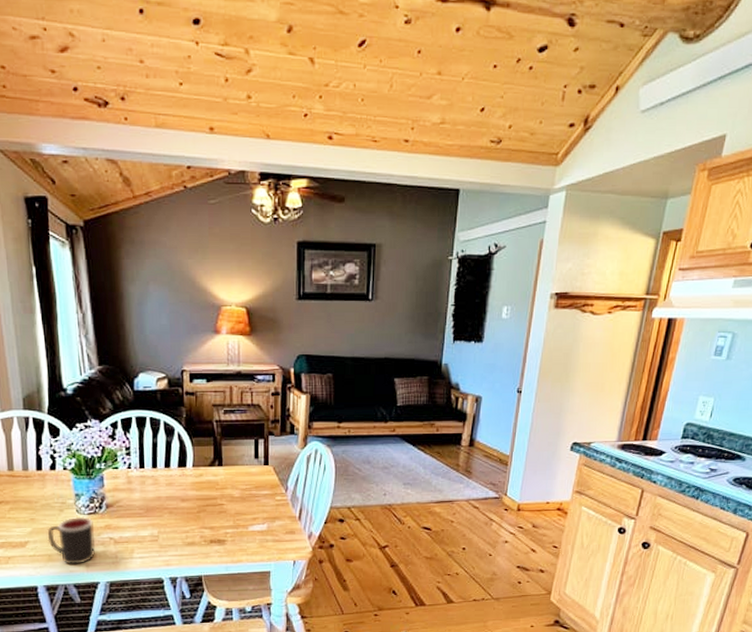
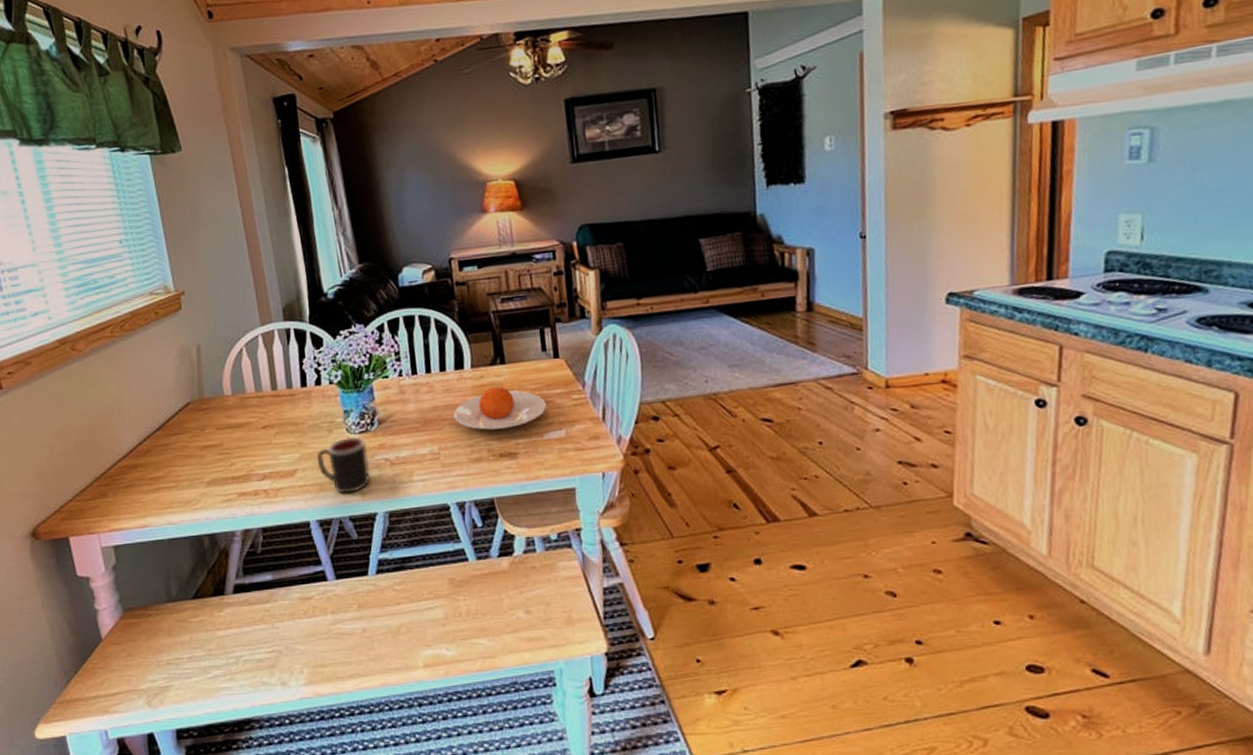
plate: none [174,484,254,520] -> present [454,386,547,430]

